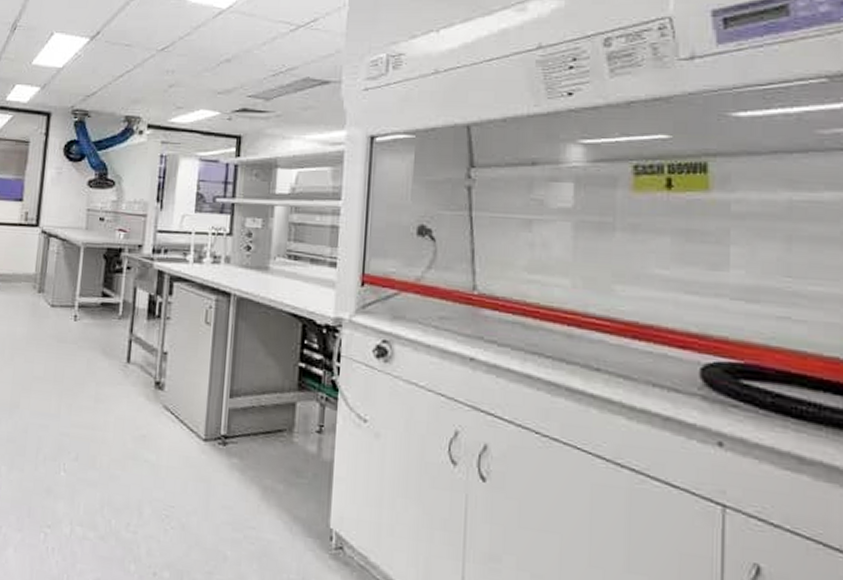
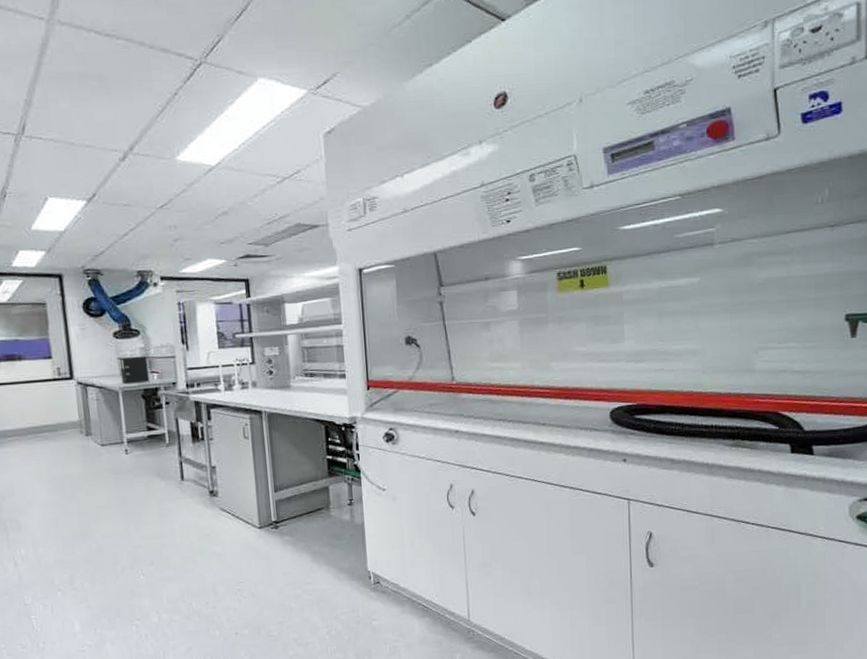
binder: none [86,210,117,241] -> present [119,356,150,384]

